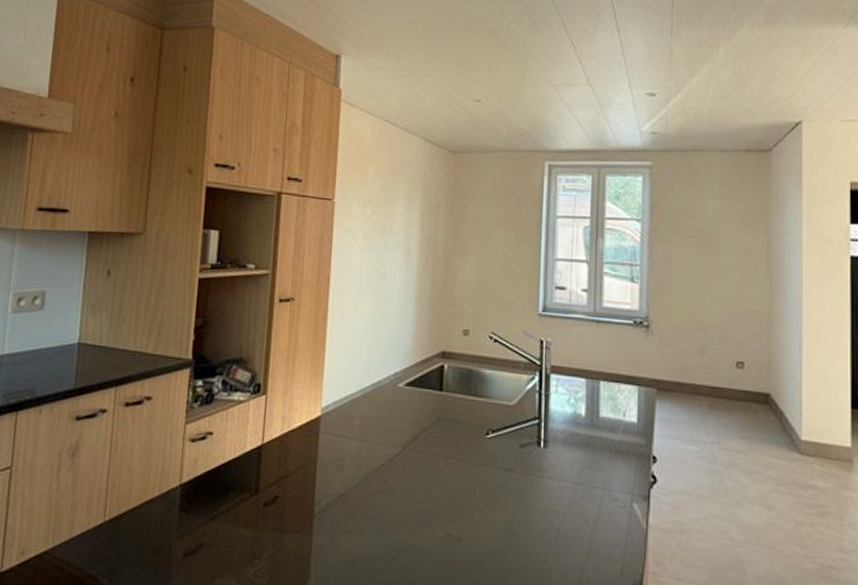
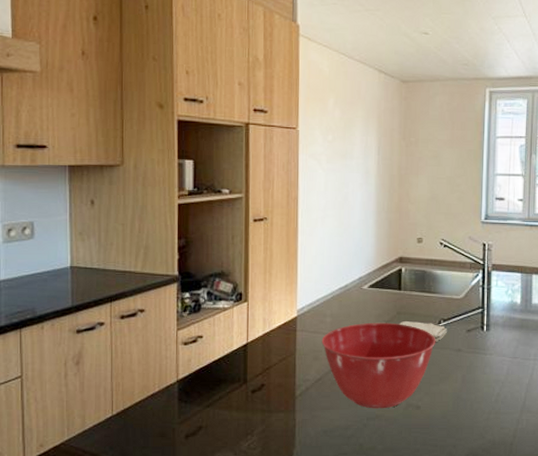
mixing bowl: none [347,428,483,538] -> present [321,322,436,409]
washcloth: none [438,429,497,458] -> present [398,321,448,342]

